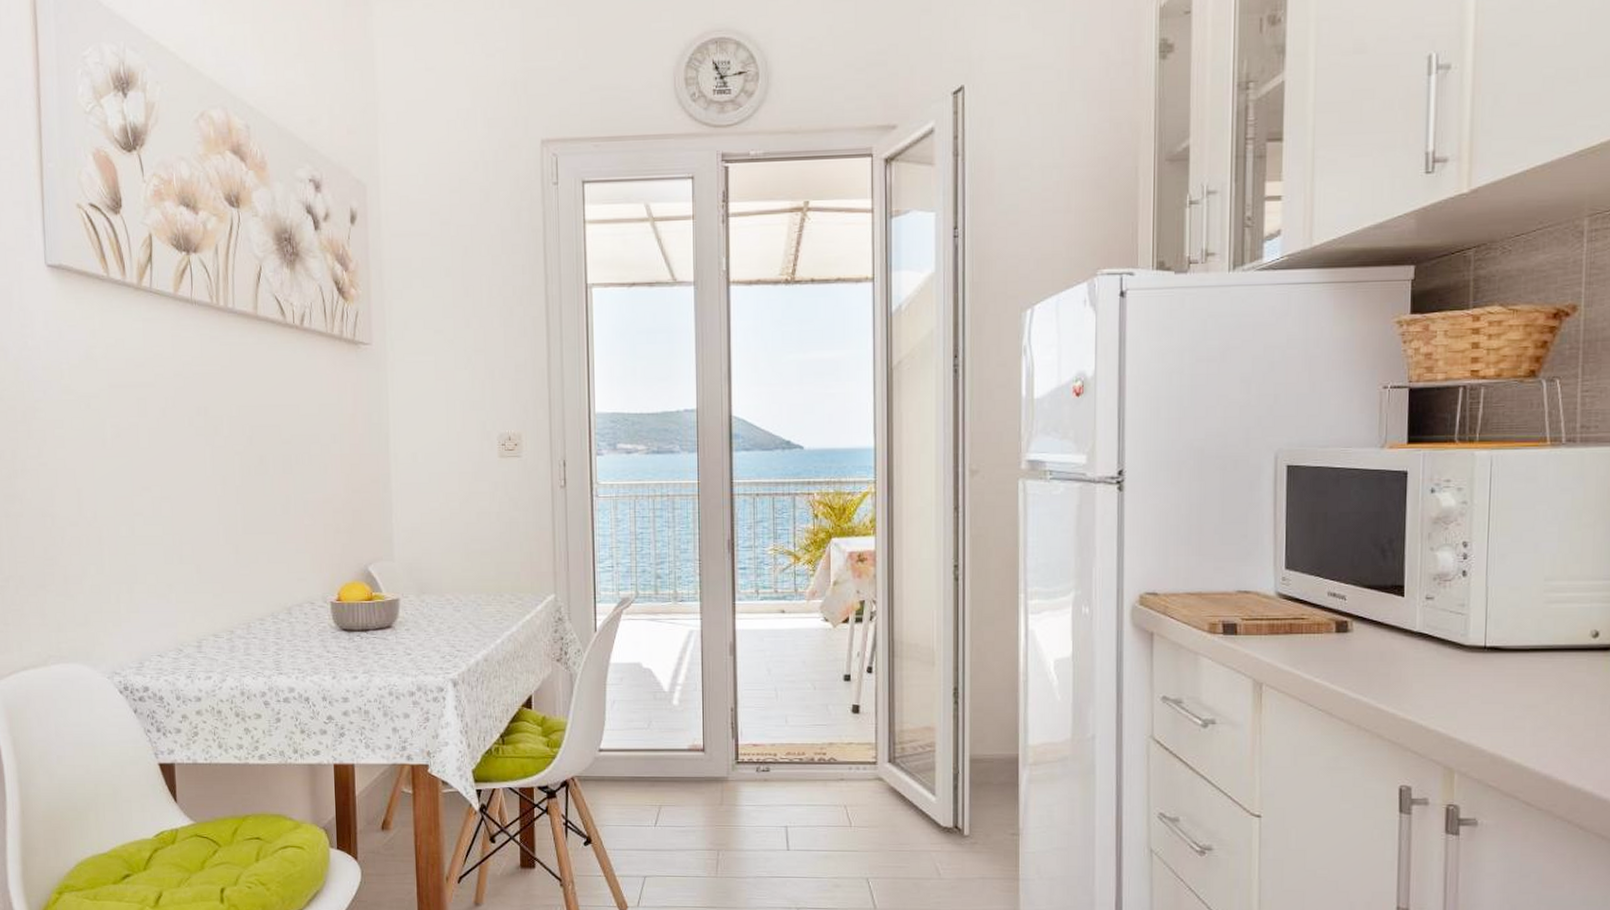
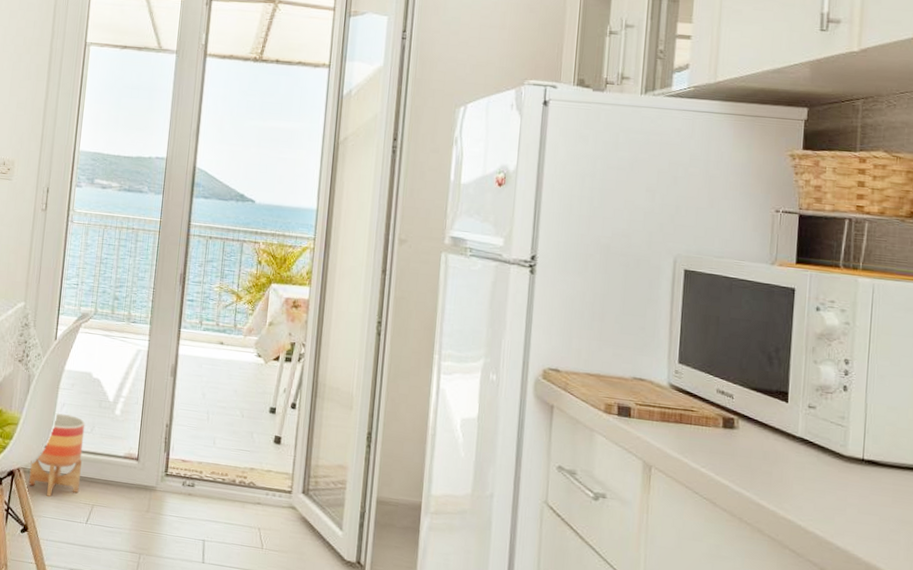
planter: none [585,712,642,803] -> present [28,413,86,497]

